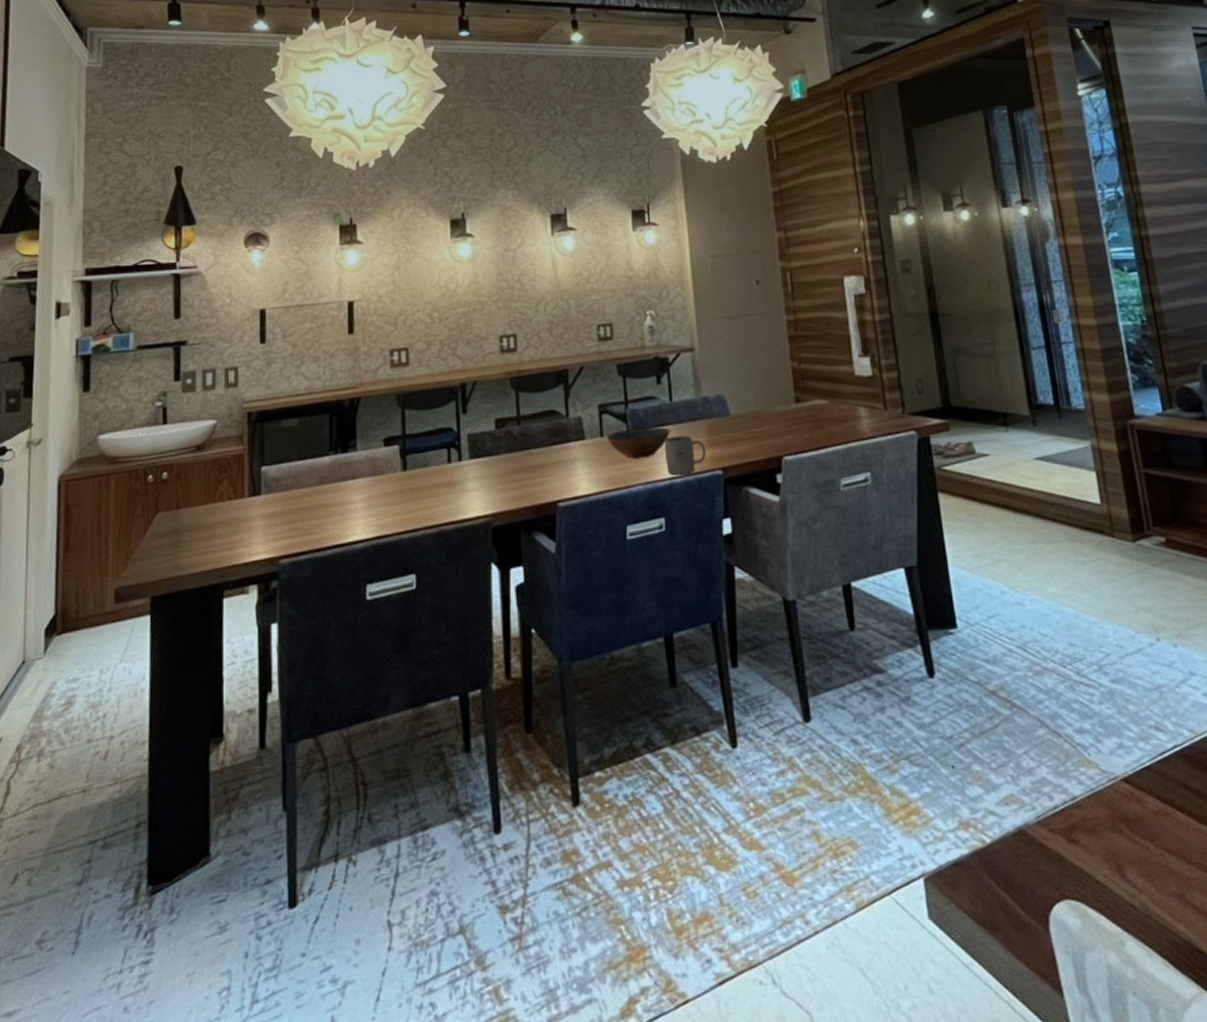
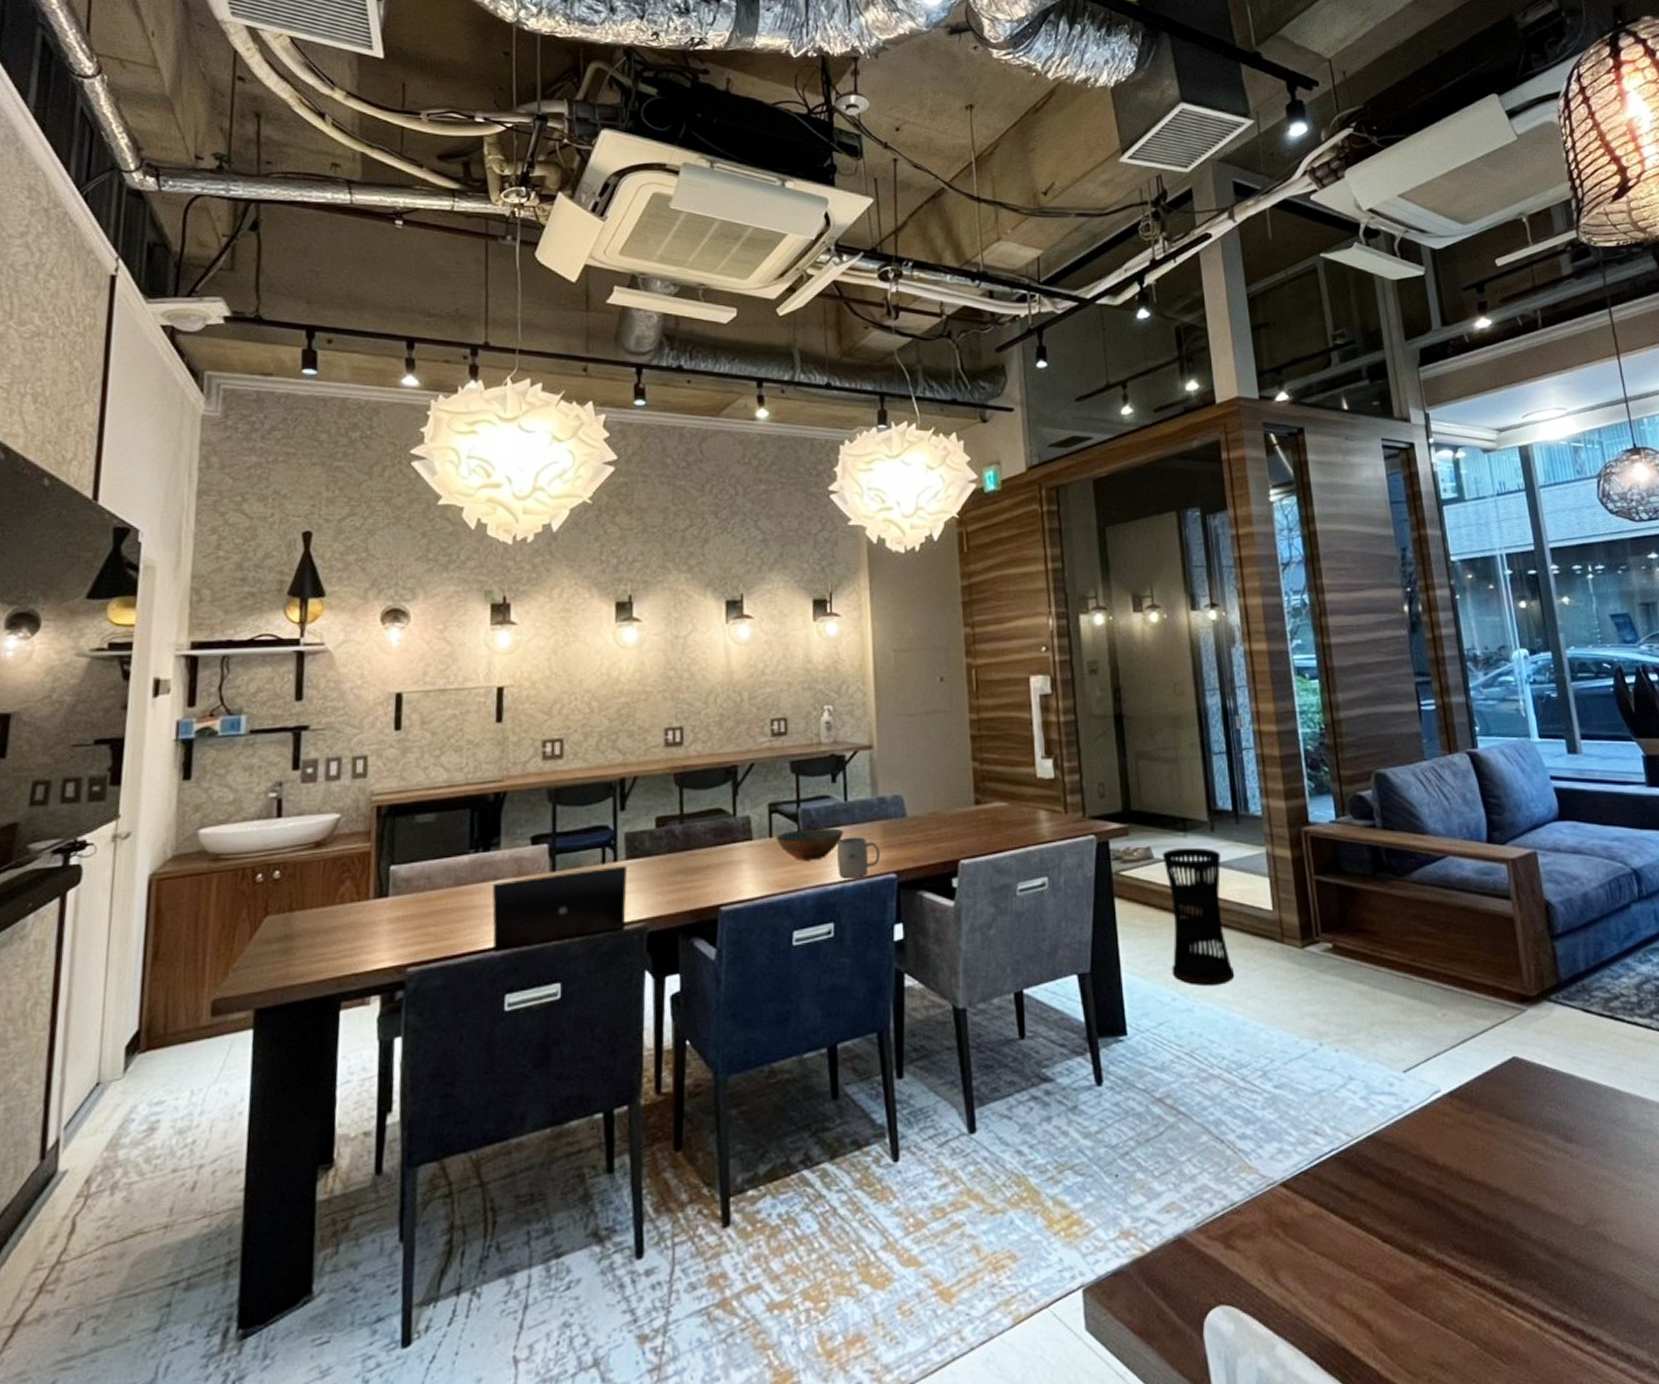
laptop: none [351,464,471,546] -> present [492,865,627,952]
umbrella stand: none [984,441,1065,579] -> present [1162,847,1235,985]

